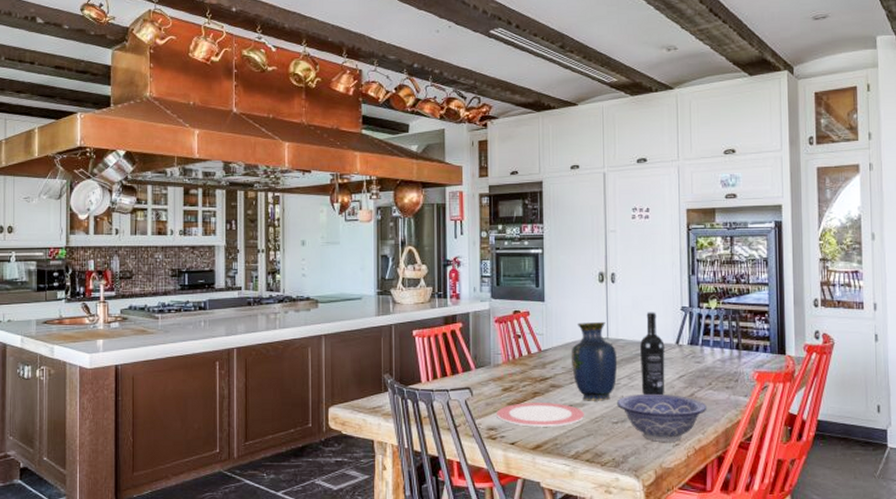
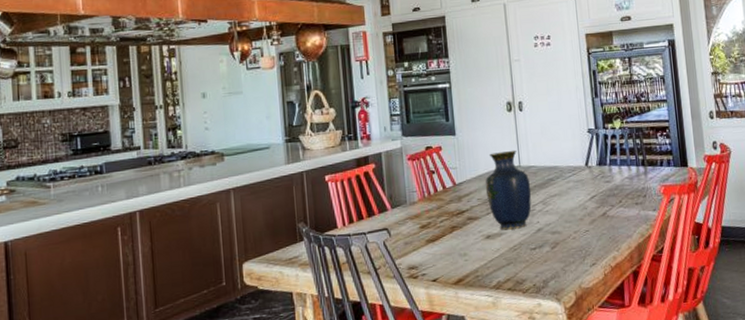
plate: present [497,403,585,427] -> none [416,235,504,262]
decorative bowl: present [617,393,707,442] -> none [533,215,619,264]
wine bottle: present [639,312,665,396] -> none [551,136,578,218]

